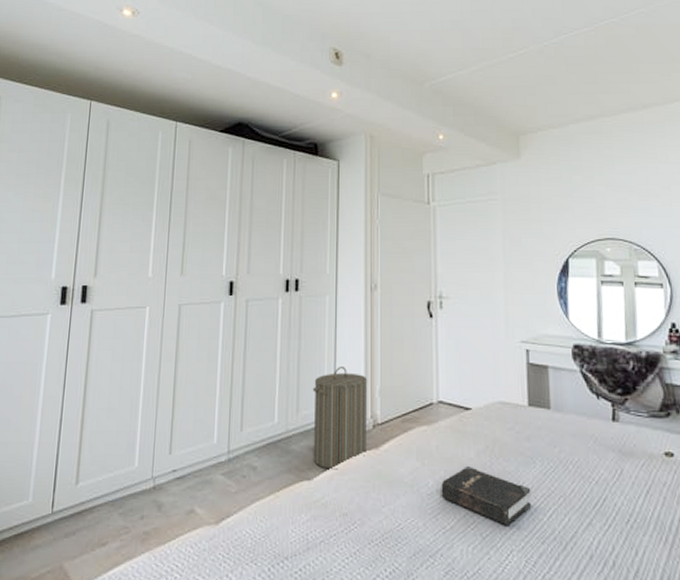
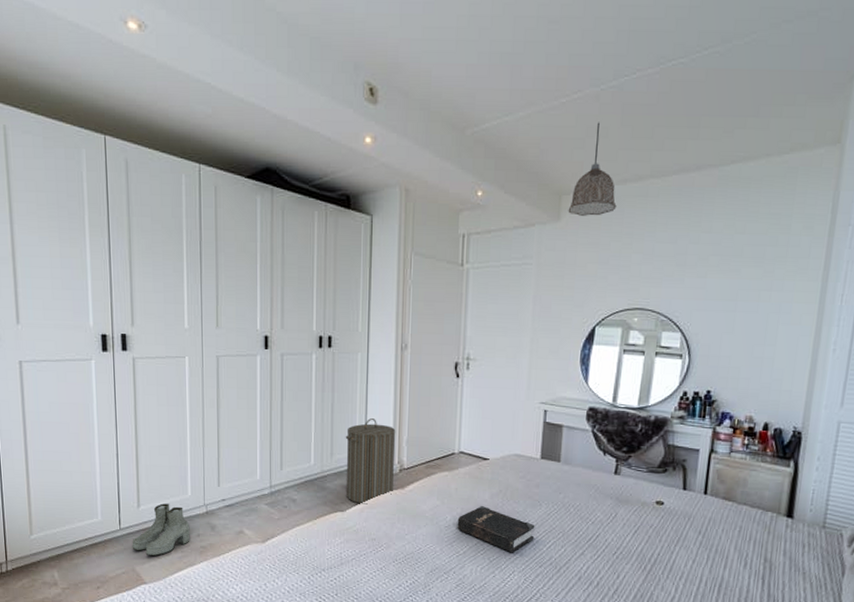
boots: none [63,478,133,548] -> present [132,503,190,556]
pendant lamp: none [527,72,573,153] -> present [568,122,617,216]

